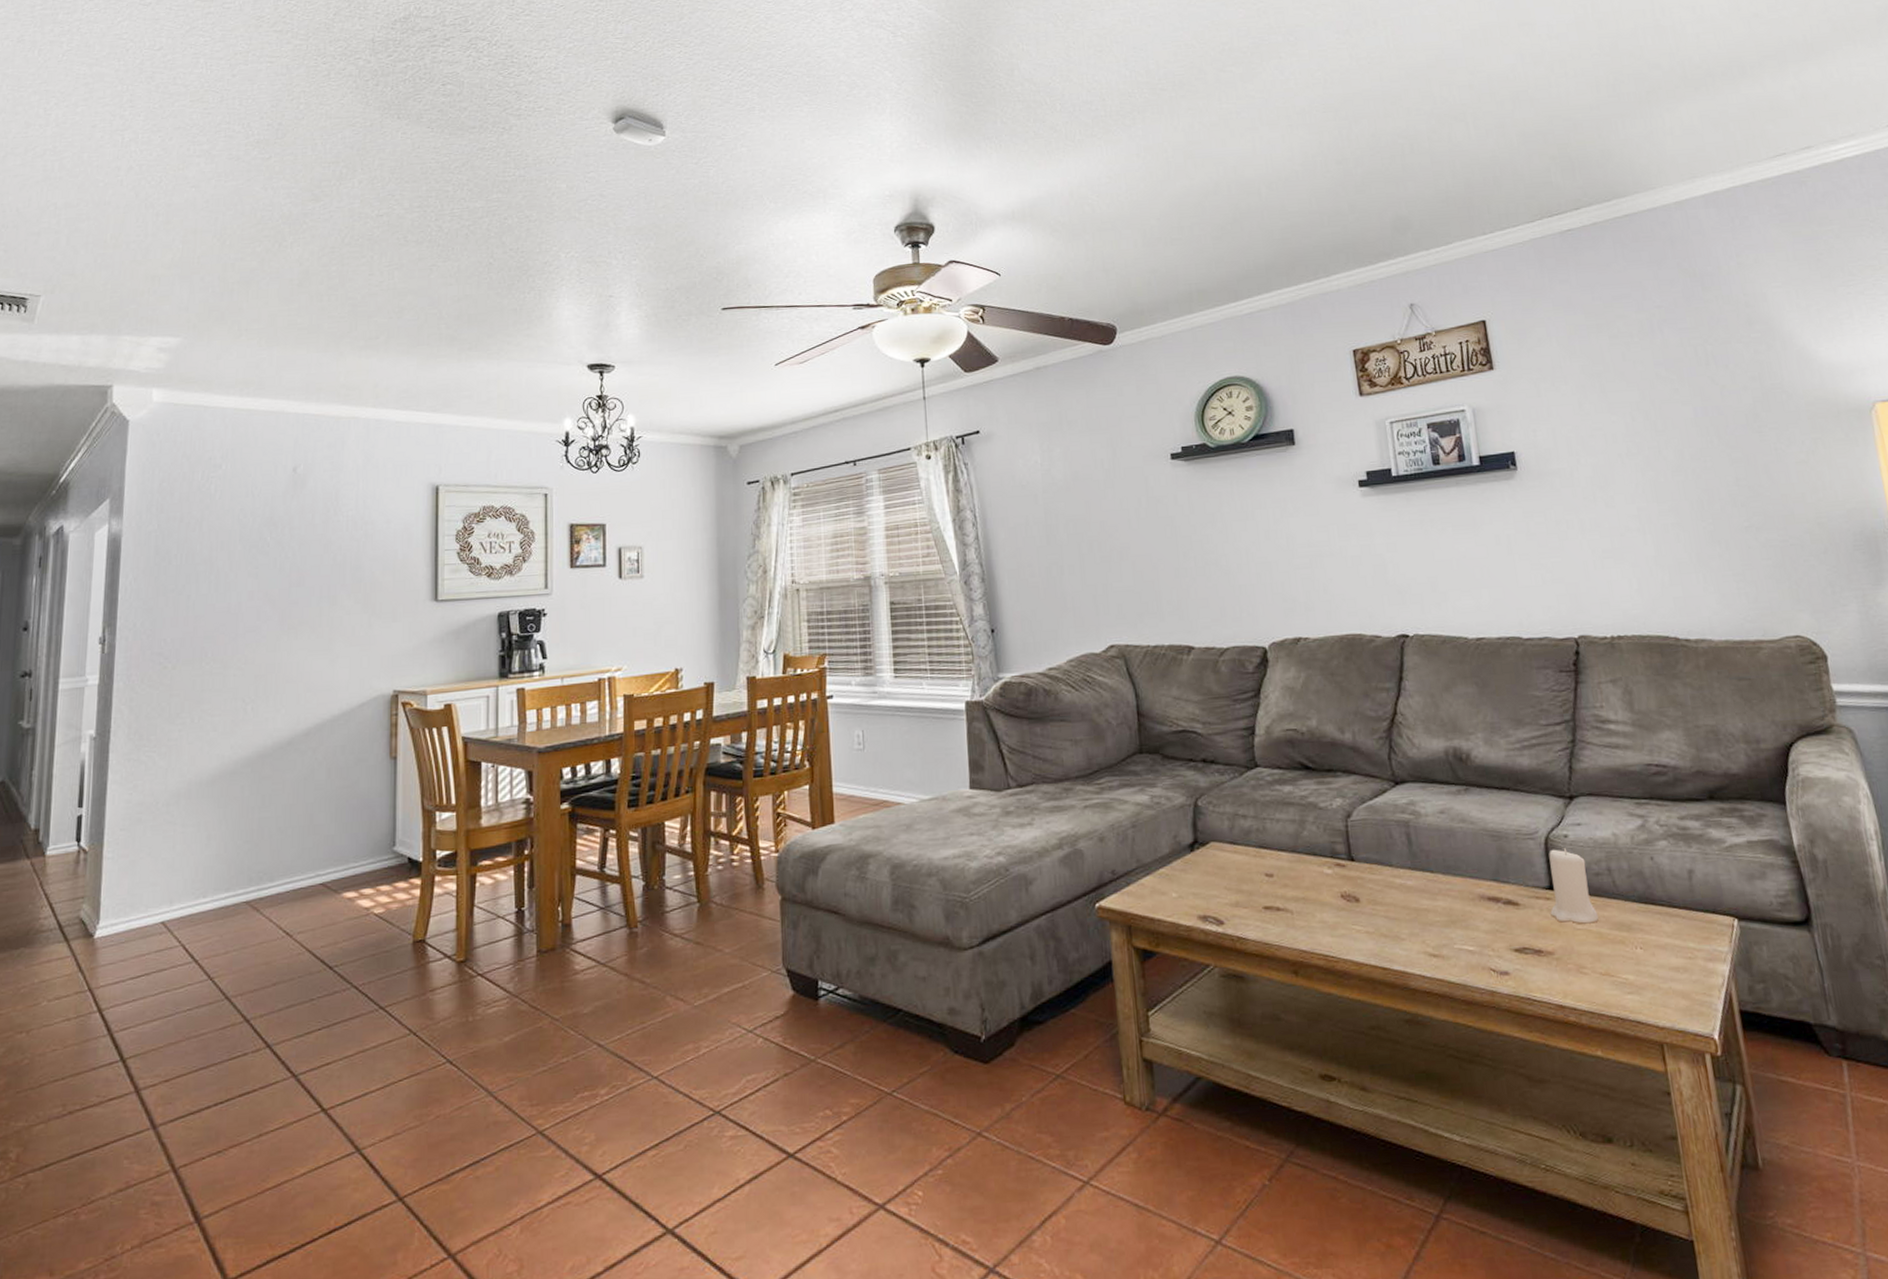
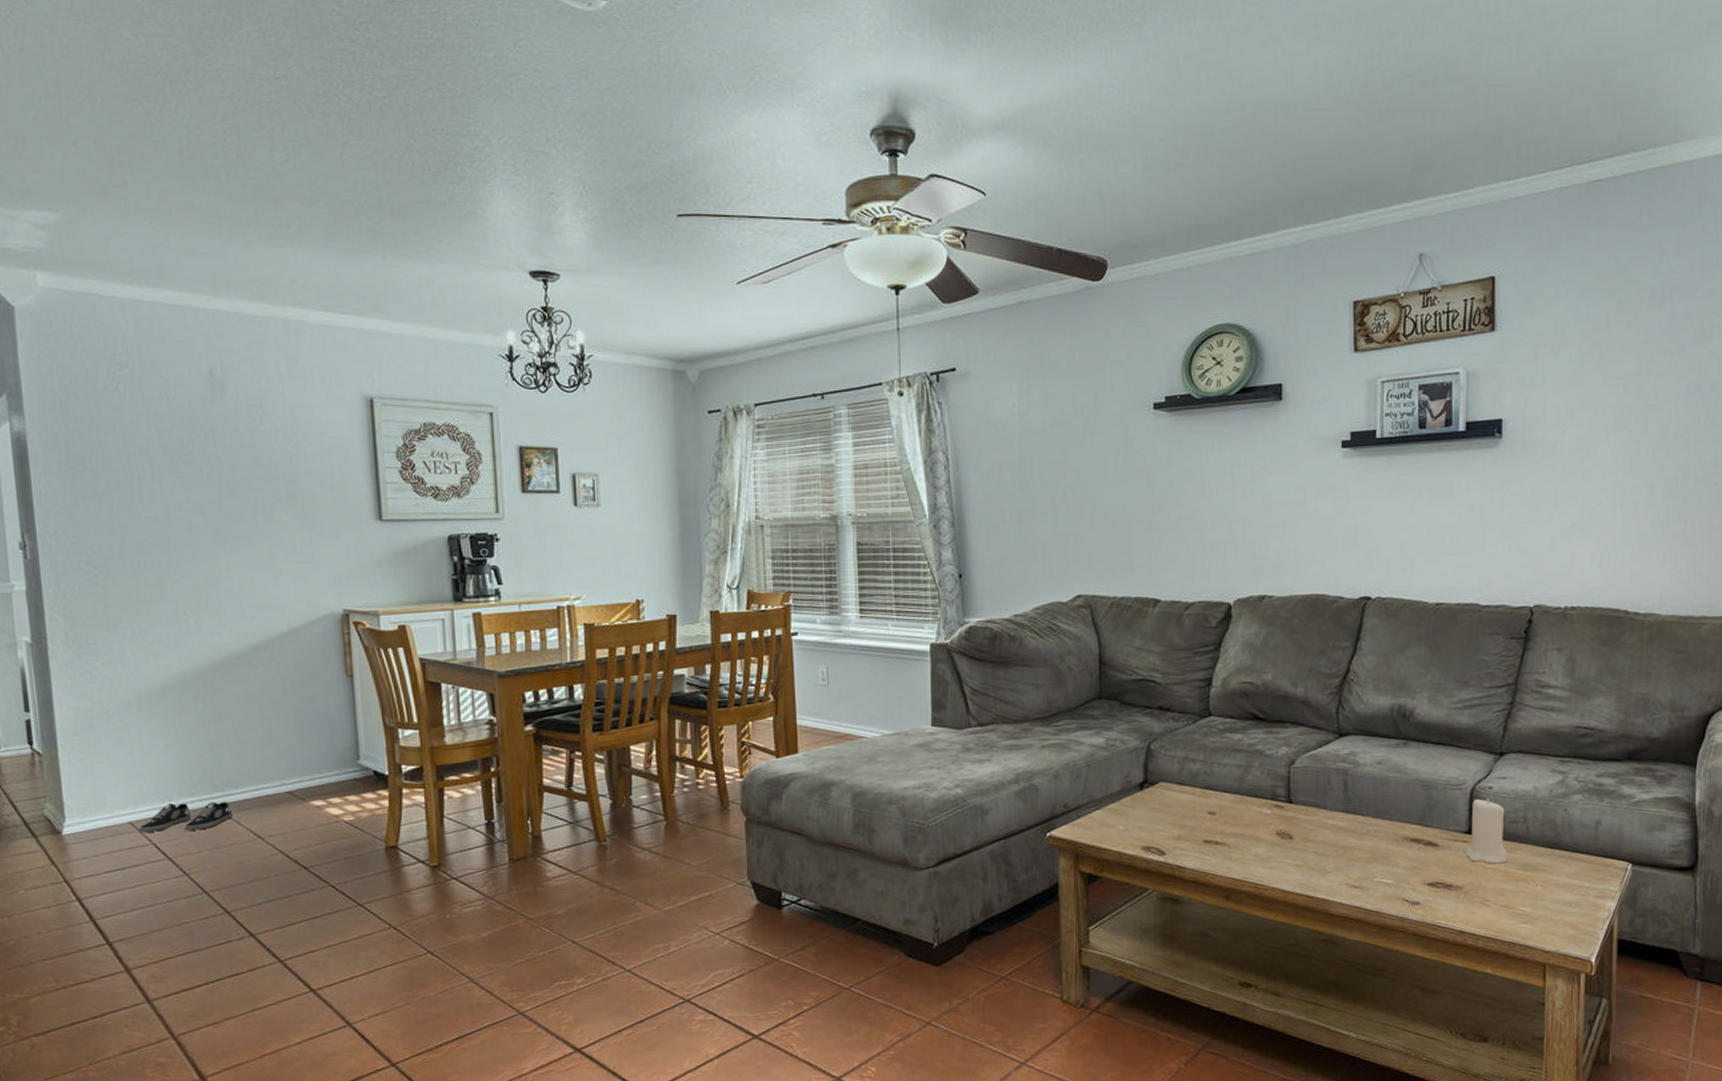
shoe: none [170,896,265,933] -> present [139,802,233,832]

